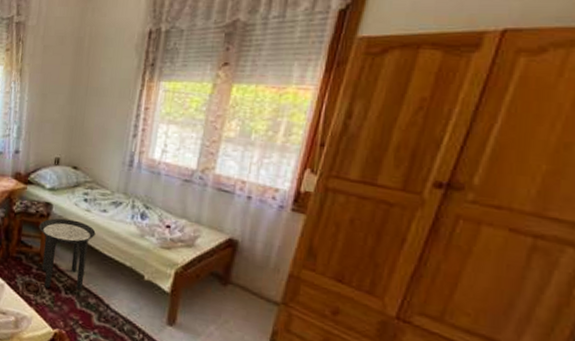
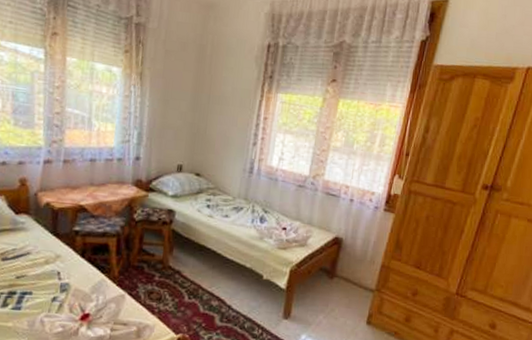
side table: present [38,218,96,289] -> none [161,224,218,295]

